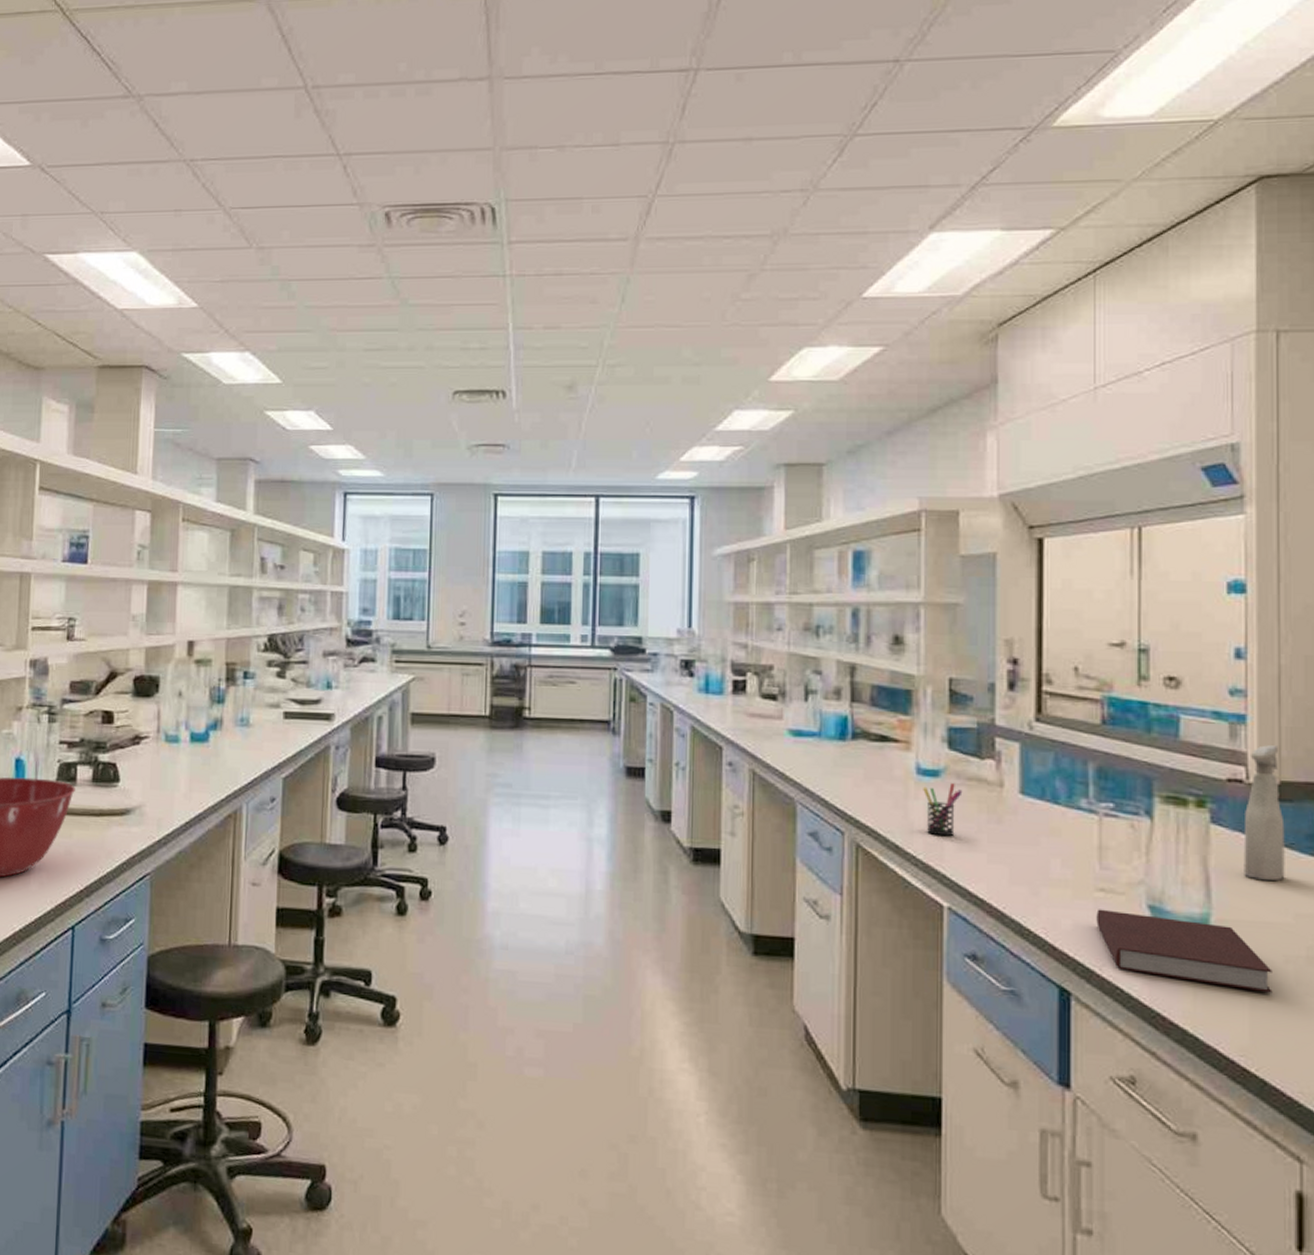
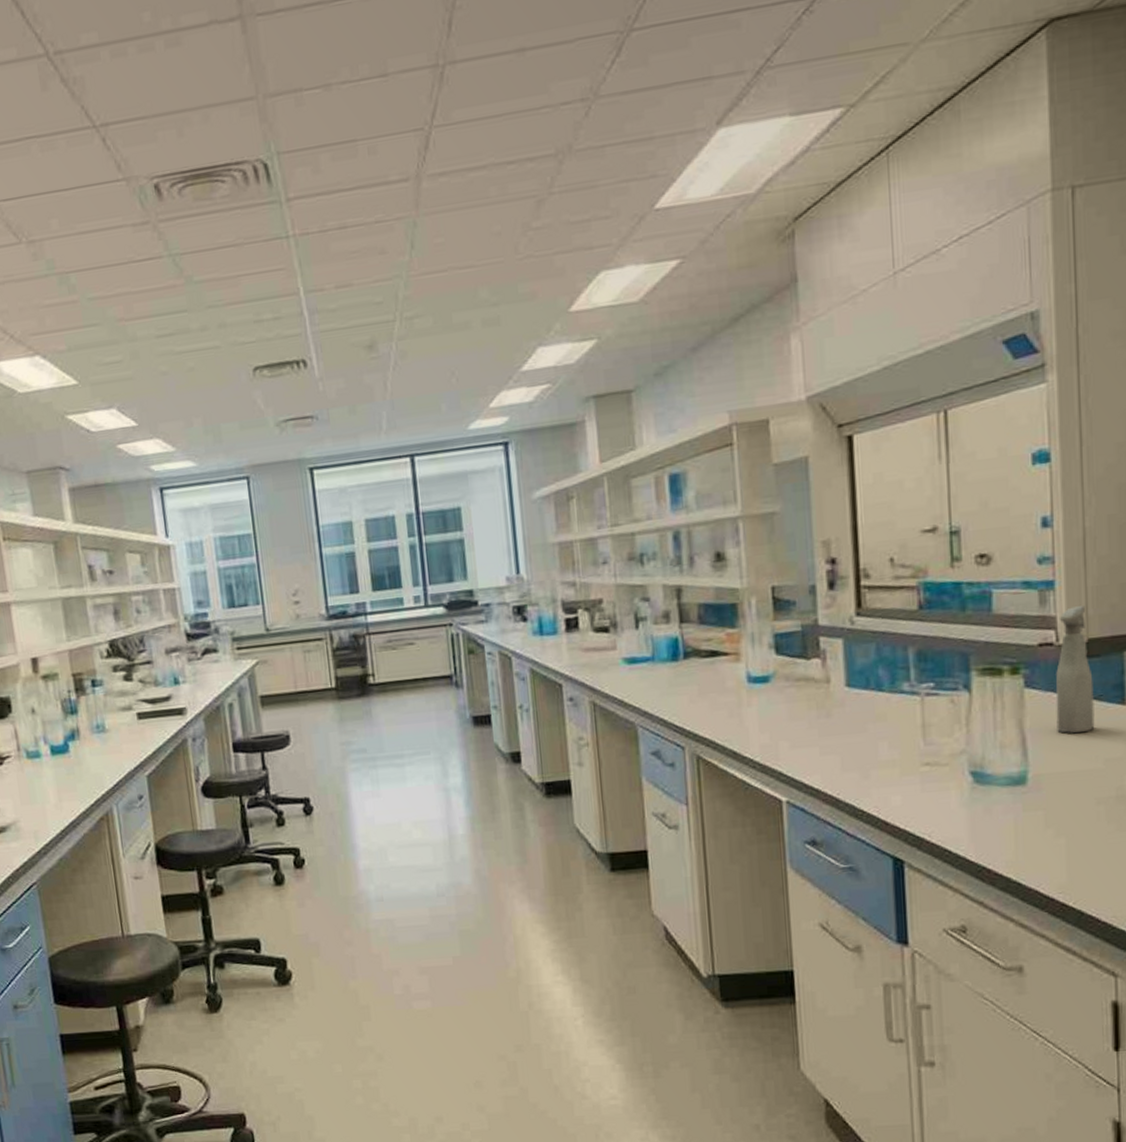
pen holder: present [923,783,963,837] -> none [755,686,792,737]
notebook: present [1096,909,1273,993] -> none [923,779,1086,834]

